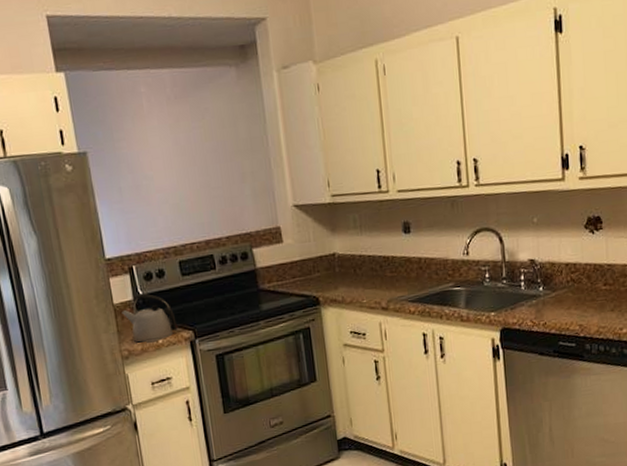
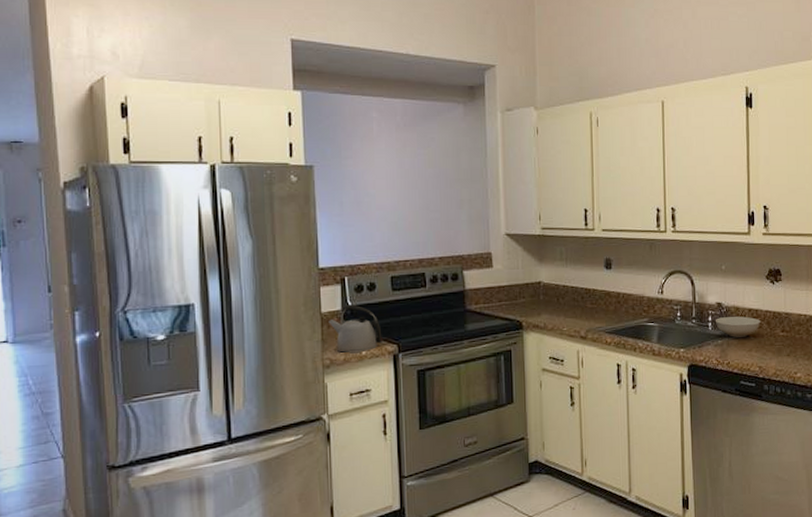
bowl: none [528,272,580,296] -> present [715,316,761,338]

